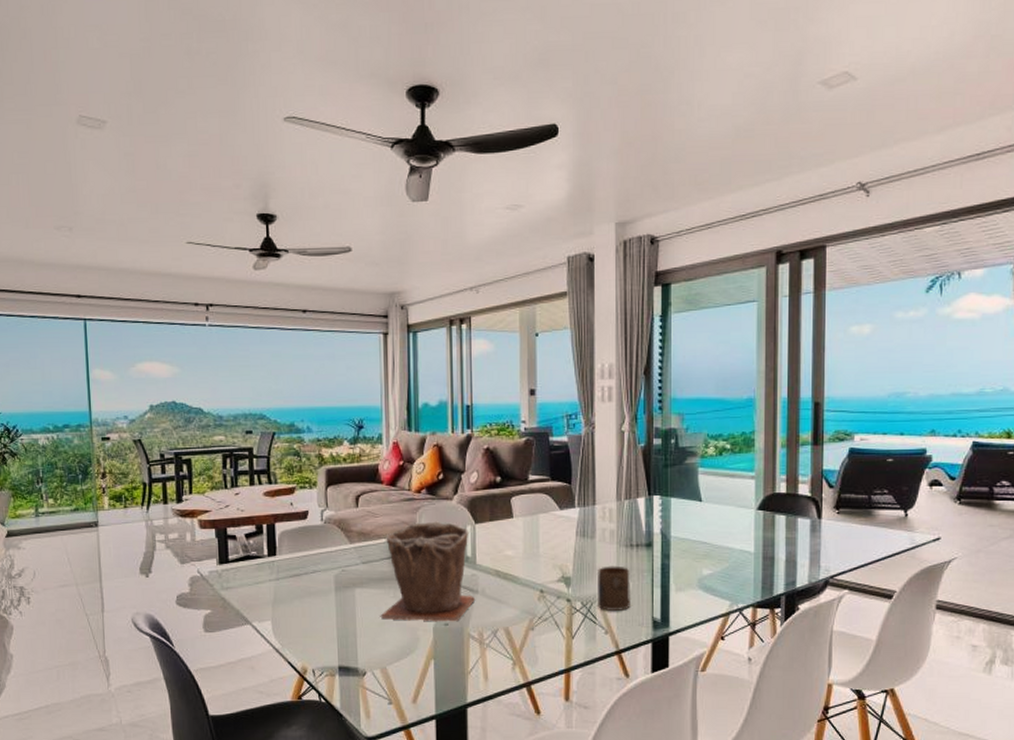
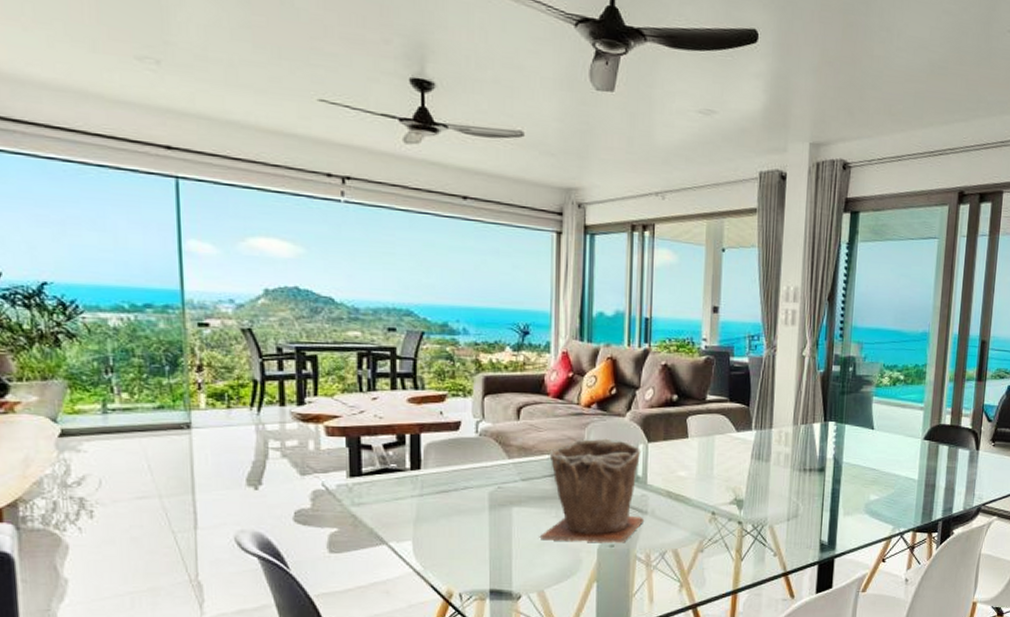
cup: present [596,566,630,611] -> none [768,489,802,533]

